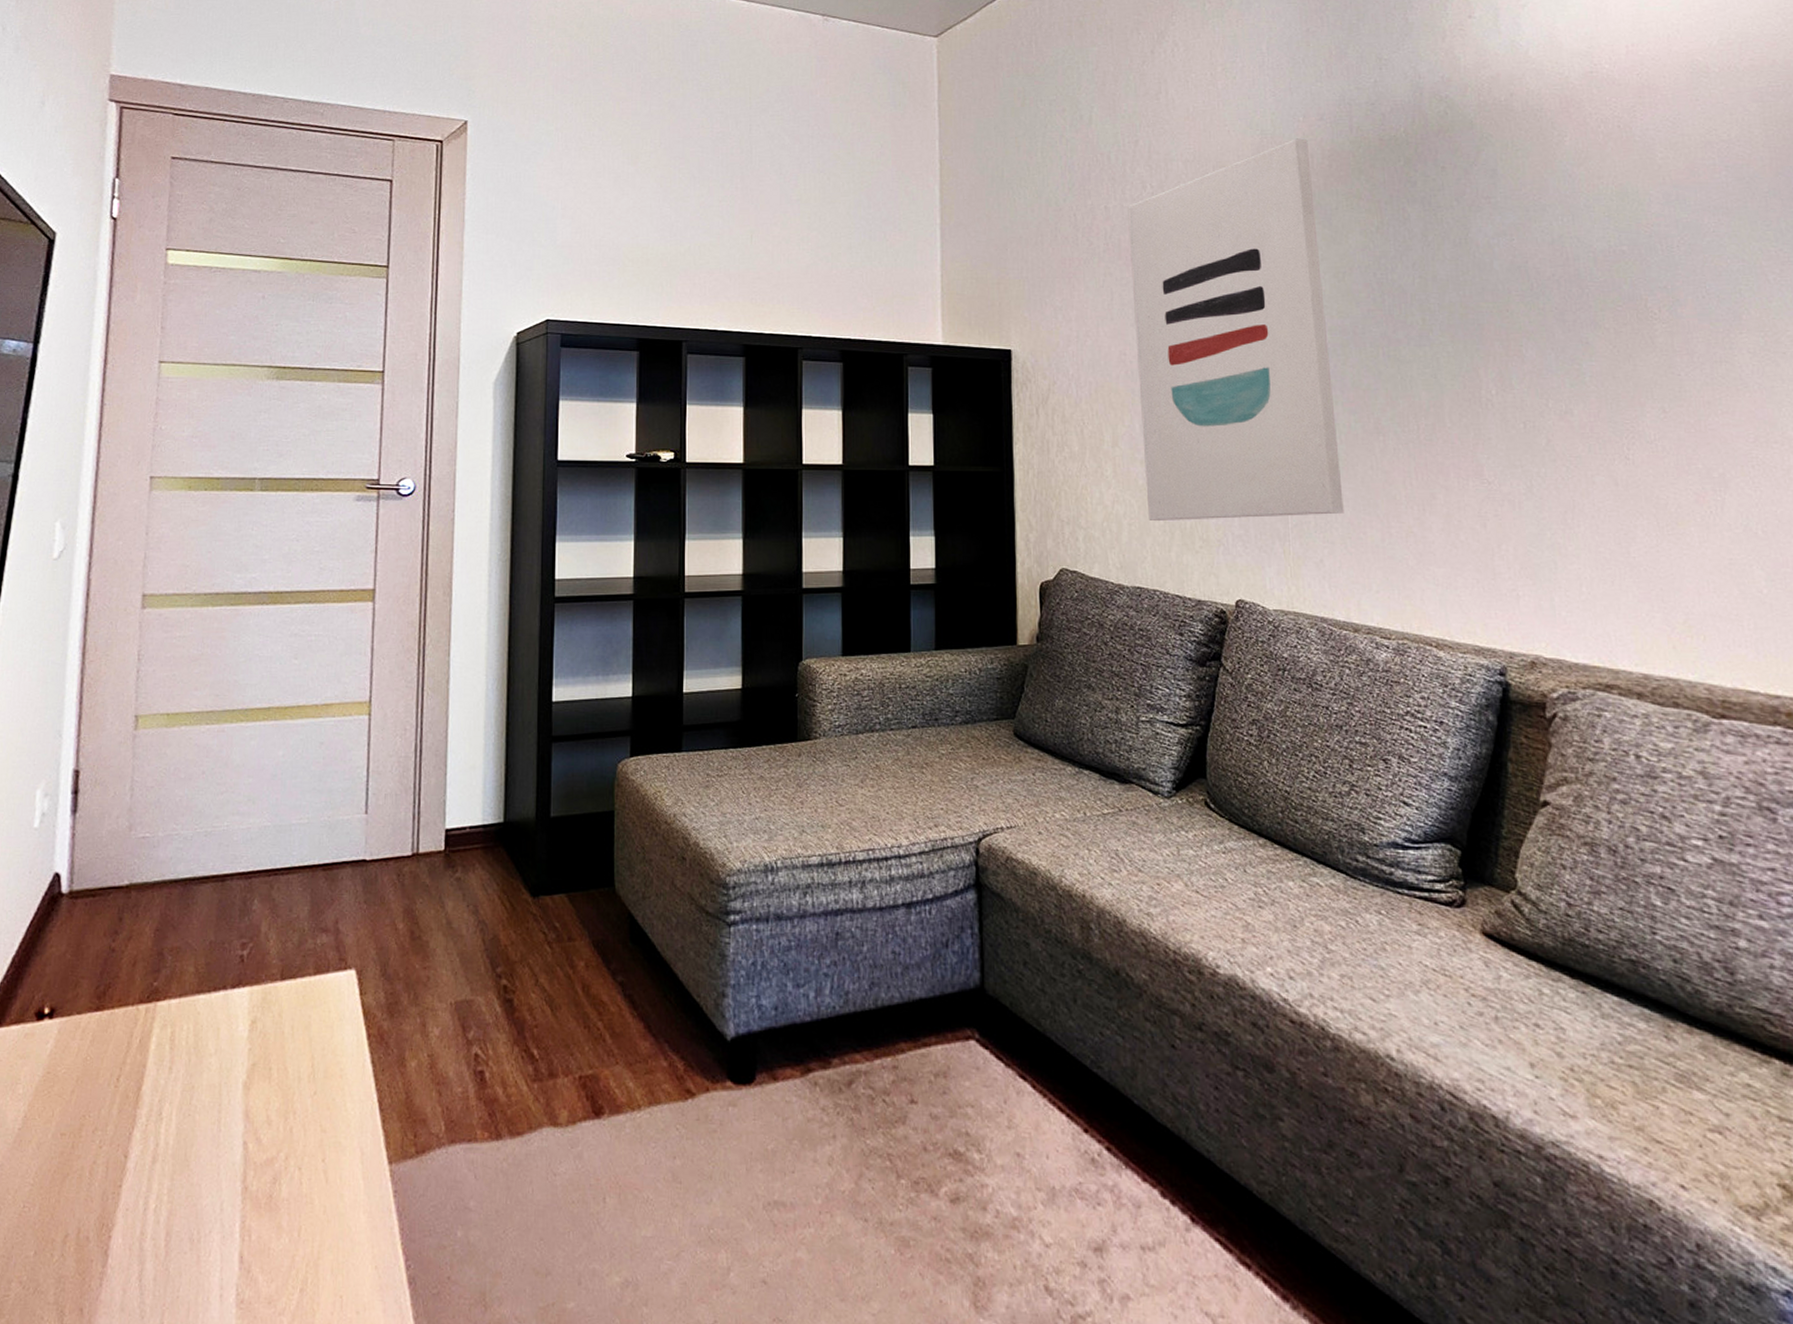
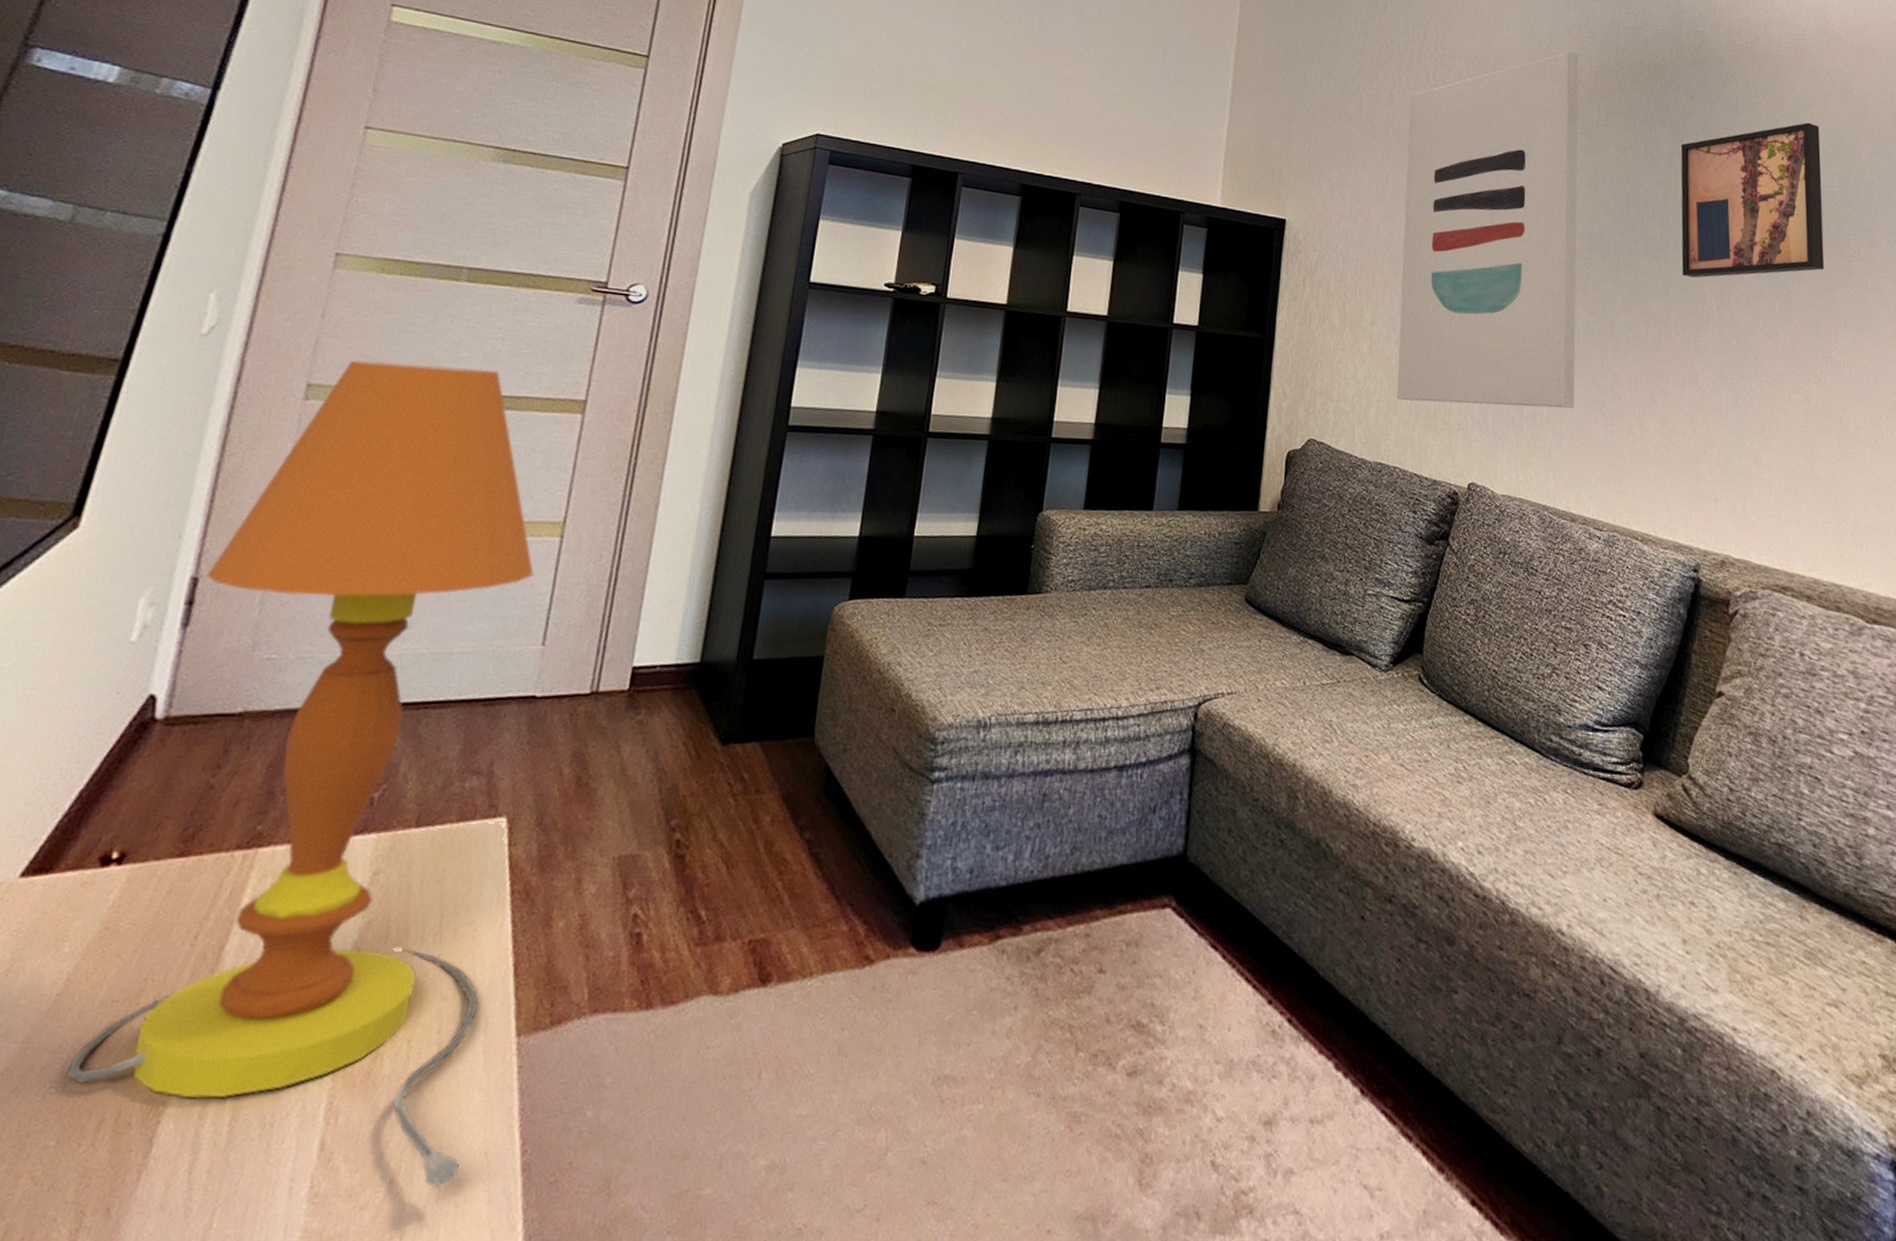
table lamp: none [35,568,357,1297] -> present [67,360,534,1188]
wall art: none [1435,178,1620,362] -> present [1680,122,1825,278]

